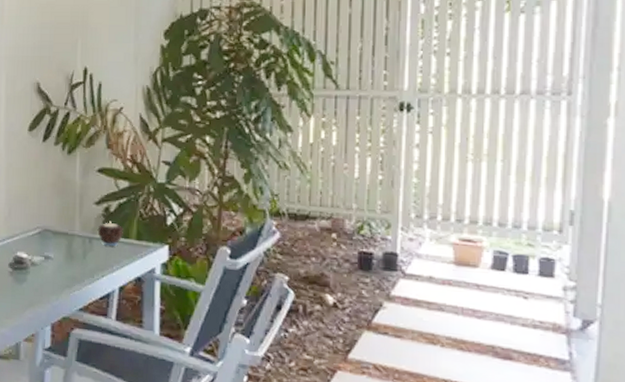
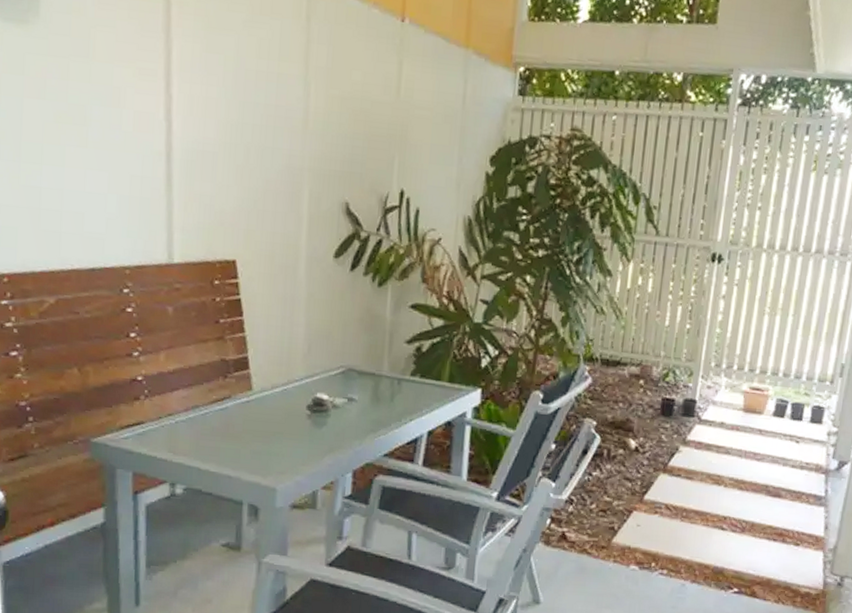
candle: present [97,221,123,246] -> none [407,361,435,388]

